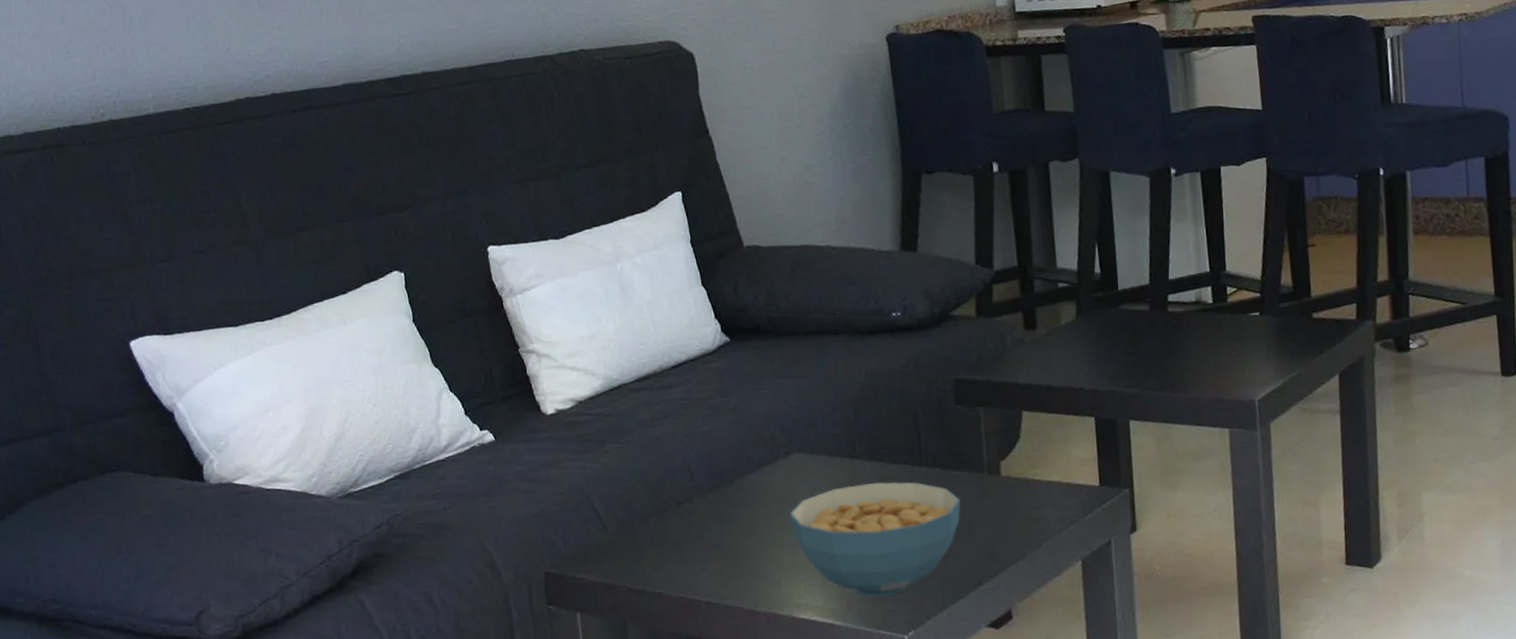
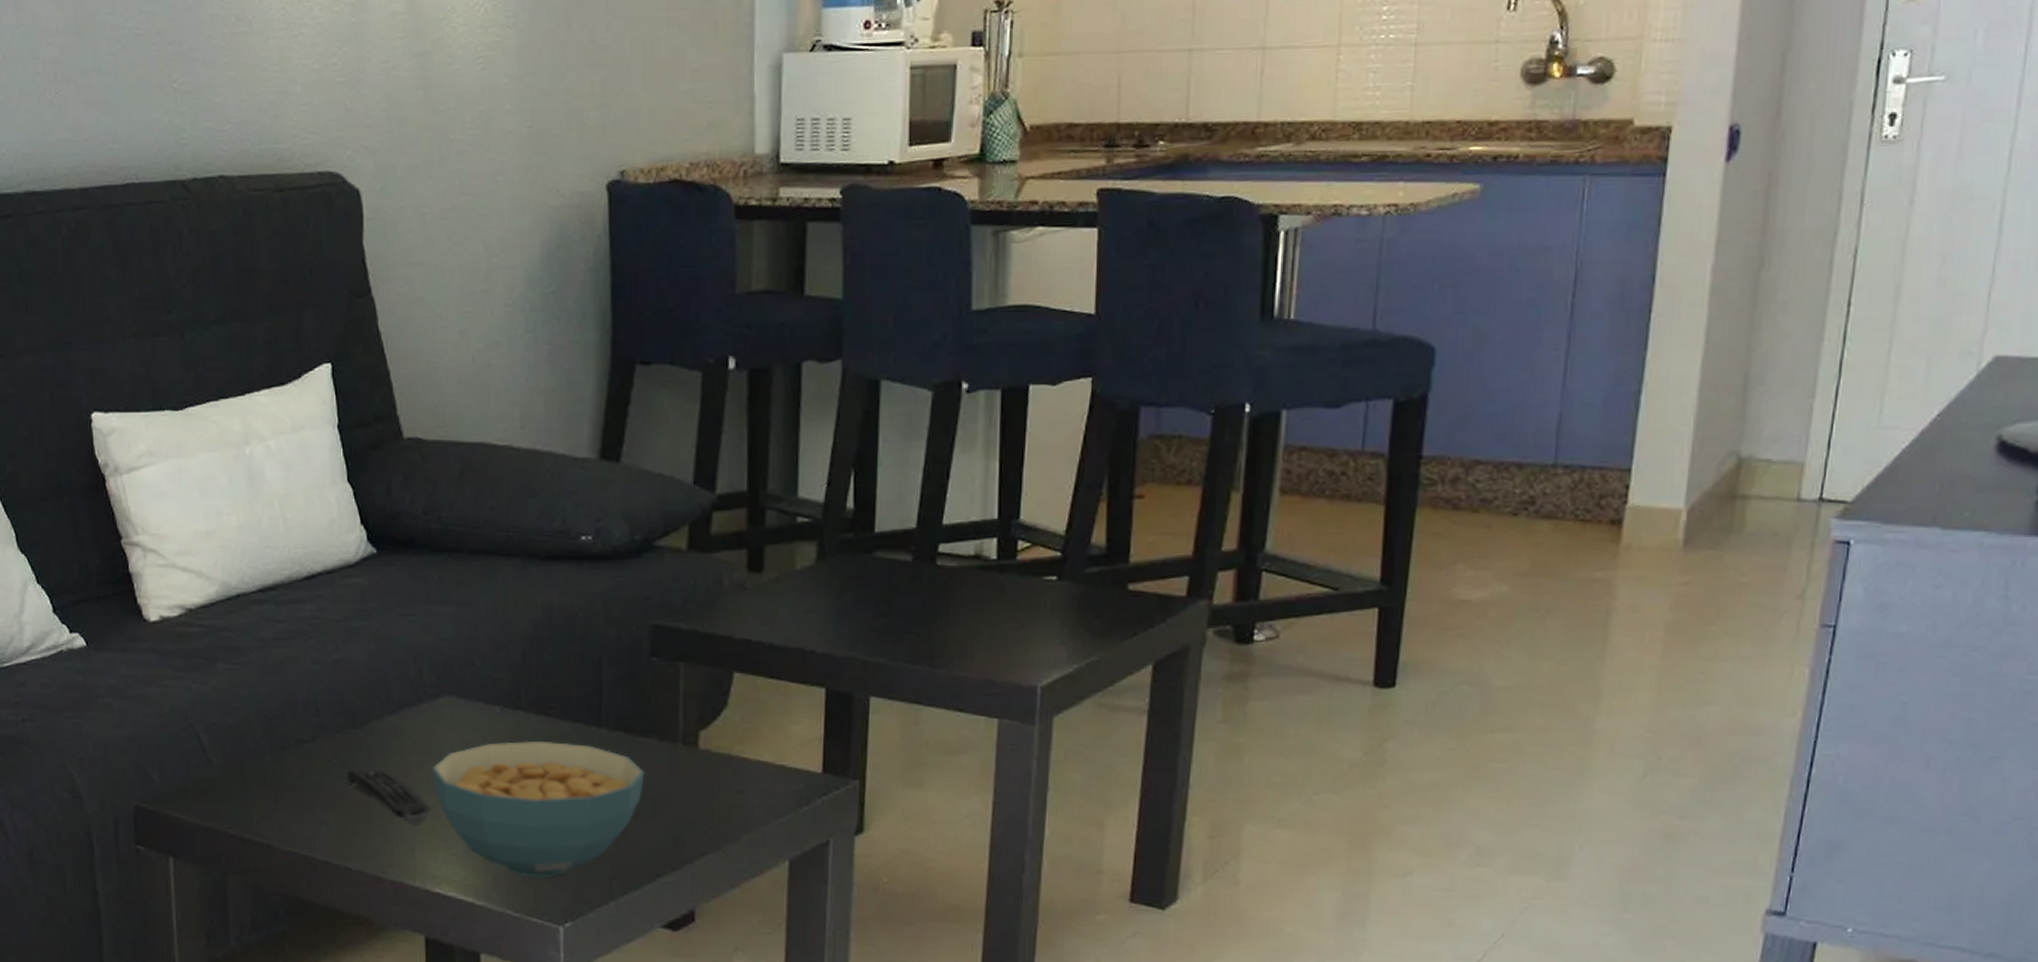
remote control: none [720,518,791,563] -> present [346,767,431,824]

